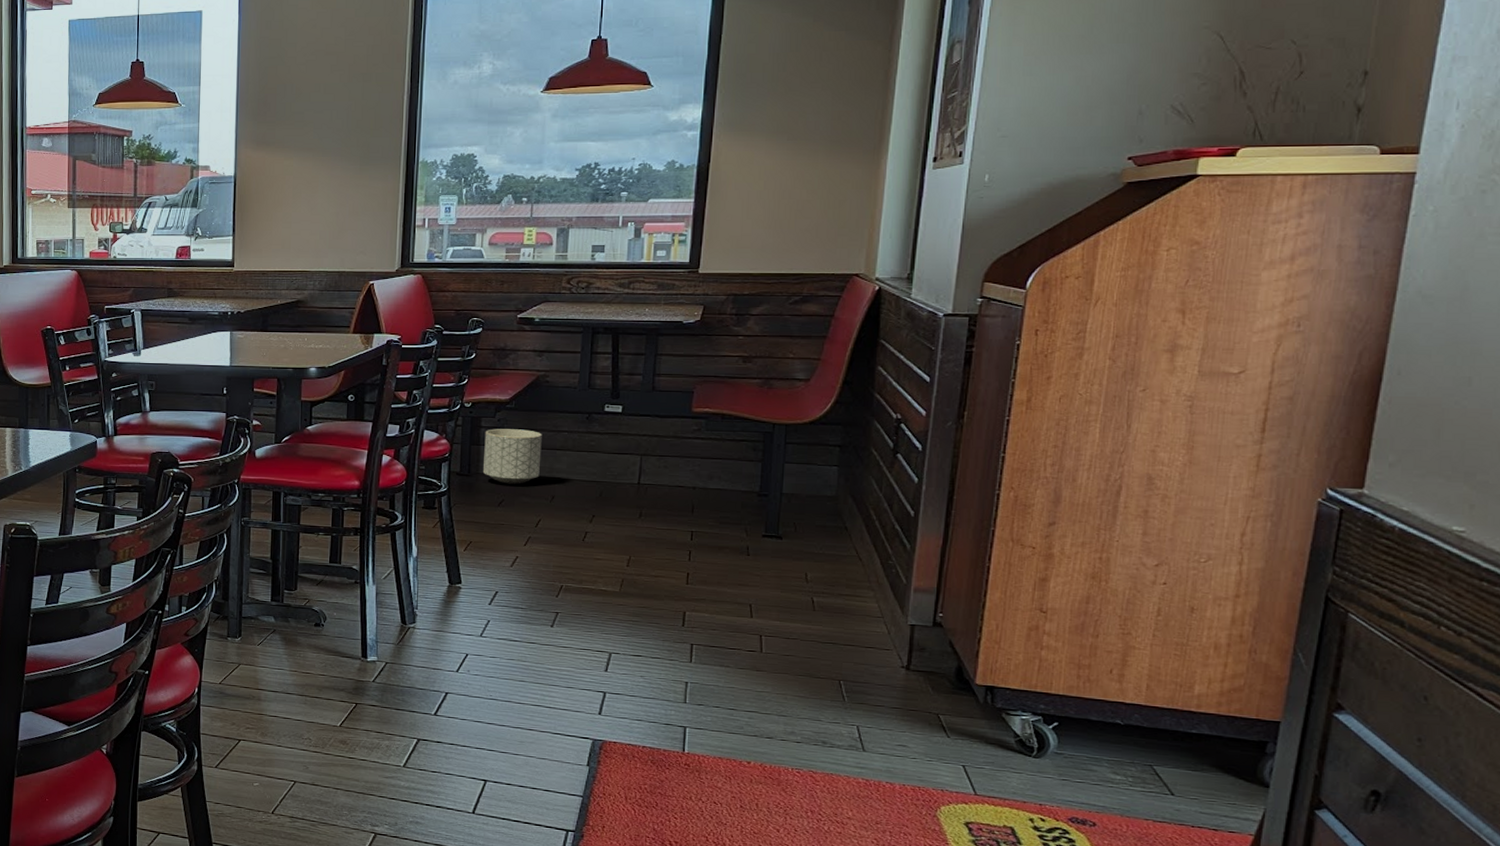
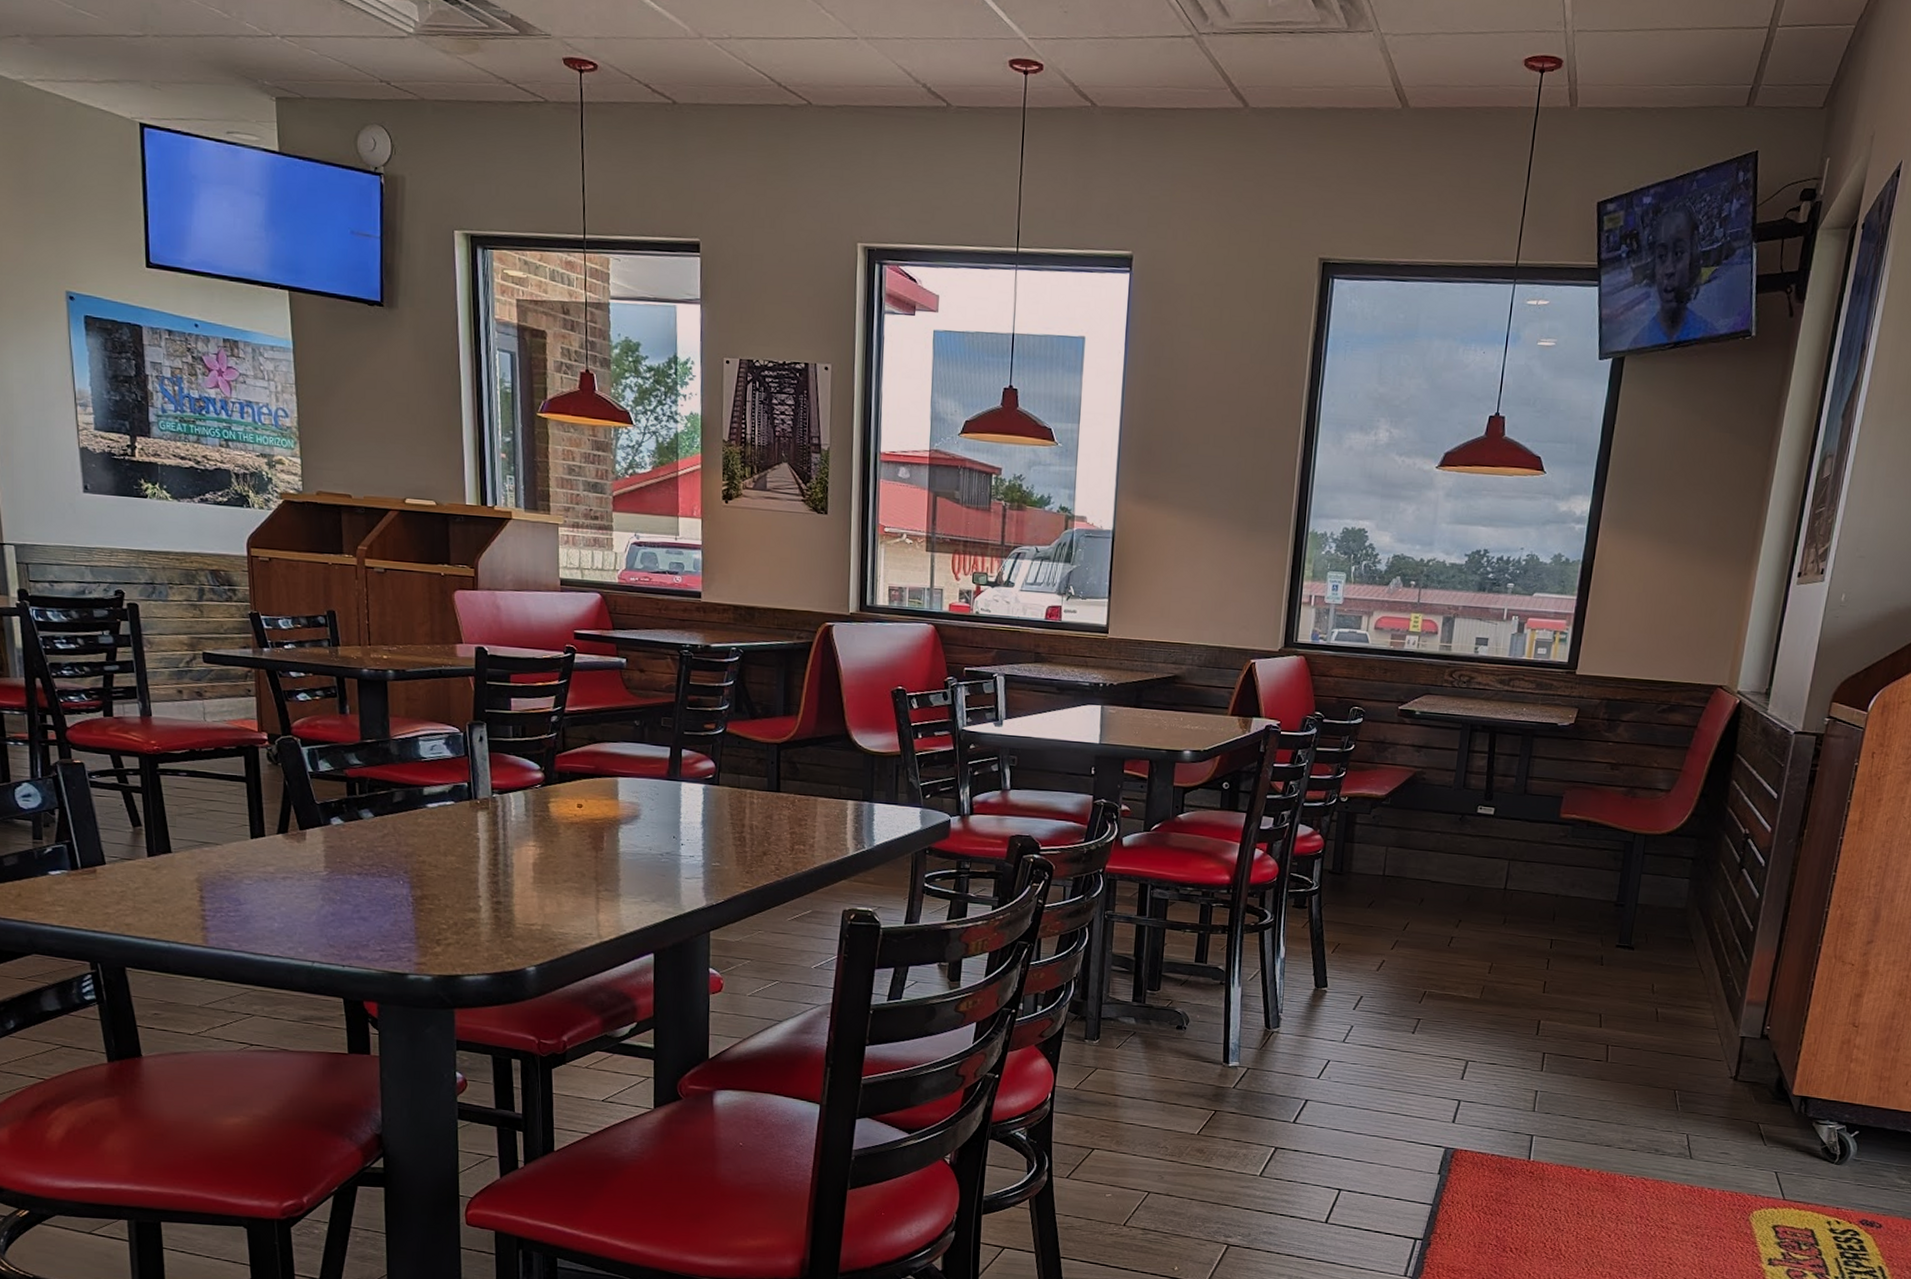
planter: present [482,429,542,485] -> none [1354,826,1416,886]

